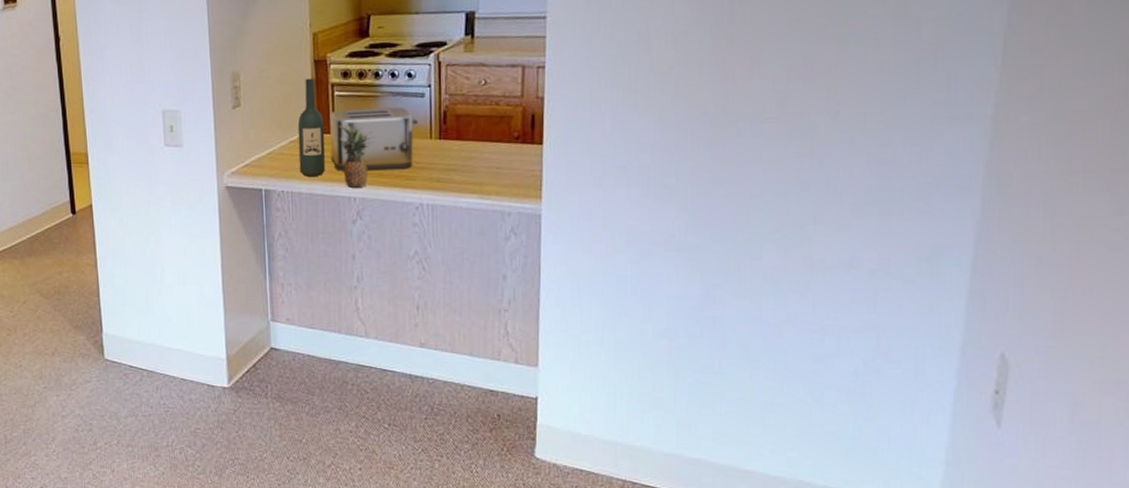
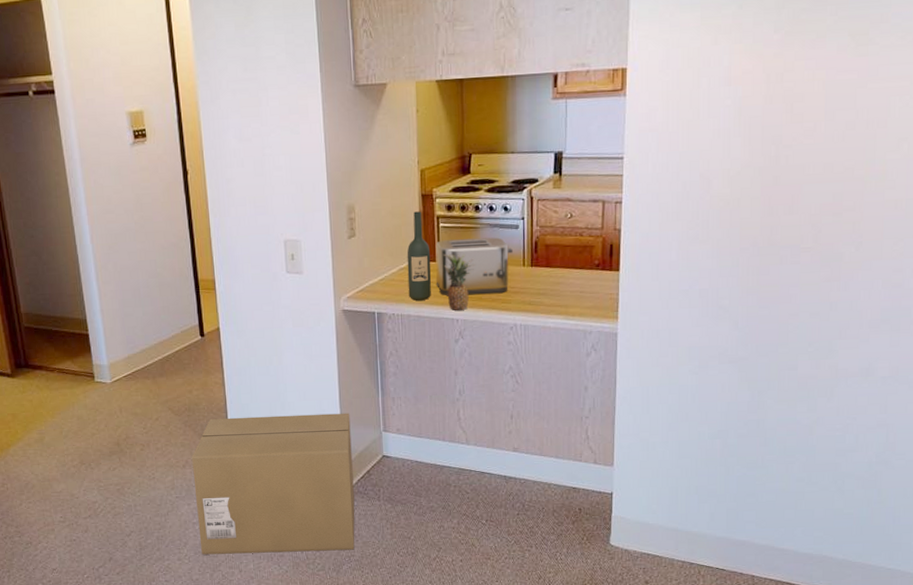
box: none [61,299,240,453] -> present [192,413,355,555]

